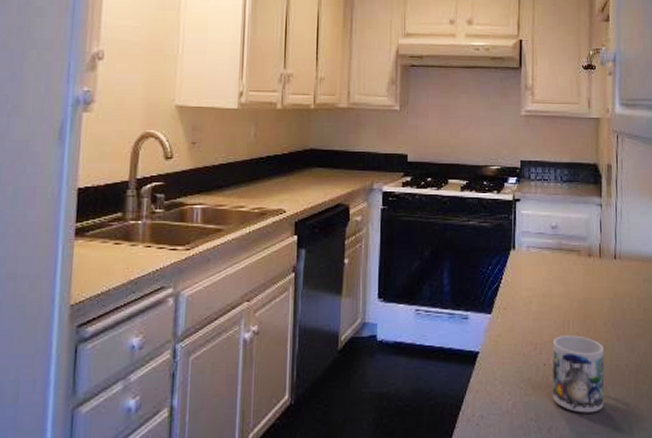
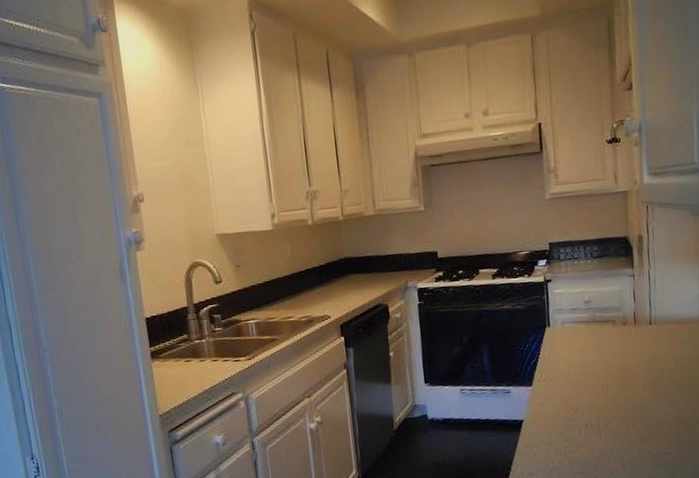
mug: present [552,335,605,413] -> none [593,397,646,464]

